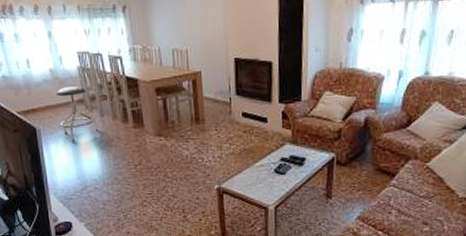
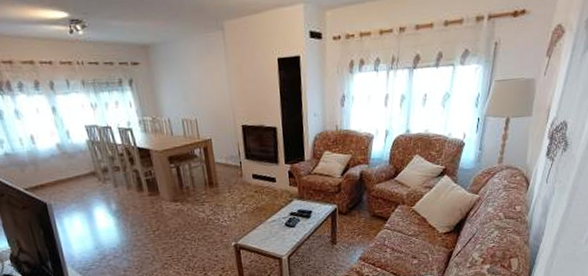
stool: present [56,86,98,141] -> none [65,159,113,213]

